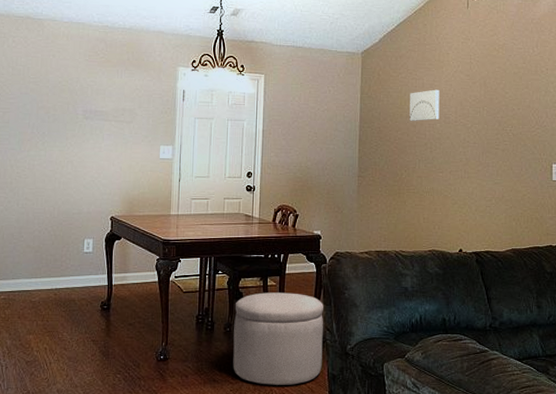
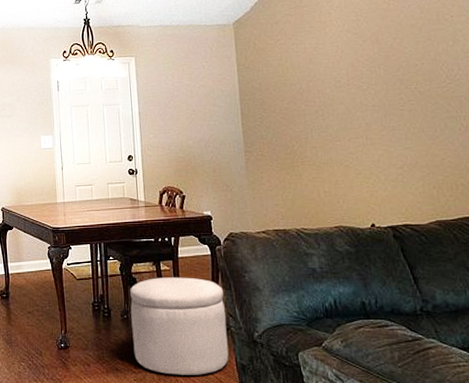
wall art: present [409,89,440,121] -> none [292,52,329,89]

